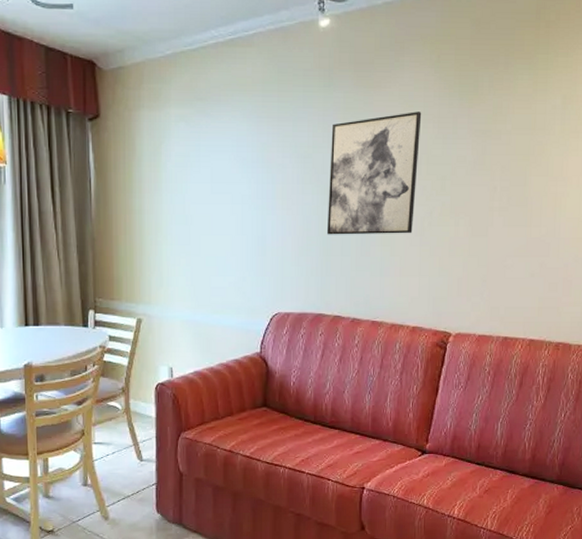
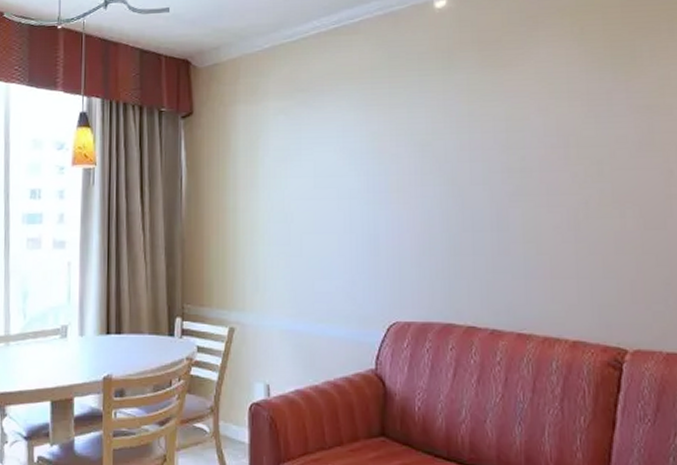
wall art: present [326,111,422,235] -> none [453,89,566,231]

